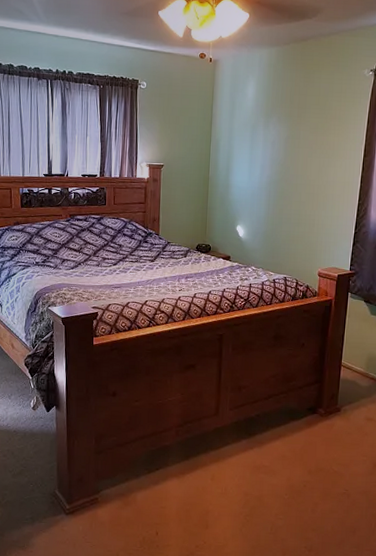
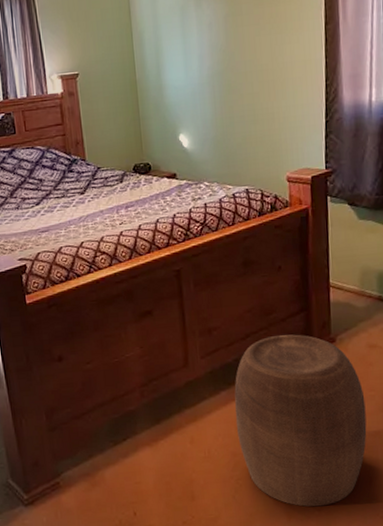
stool: none [250,400,358,548] -> present [234,334,367,507]

